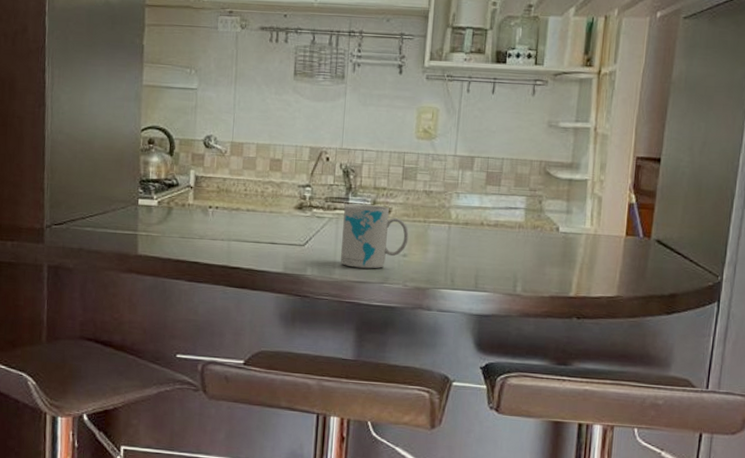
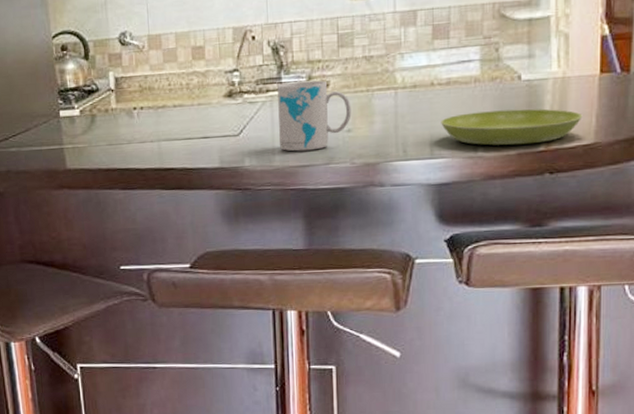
saucer: none [486,254,609,290] -> present [441,109,583,146]

